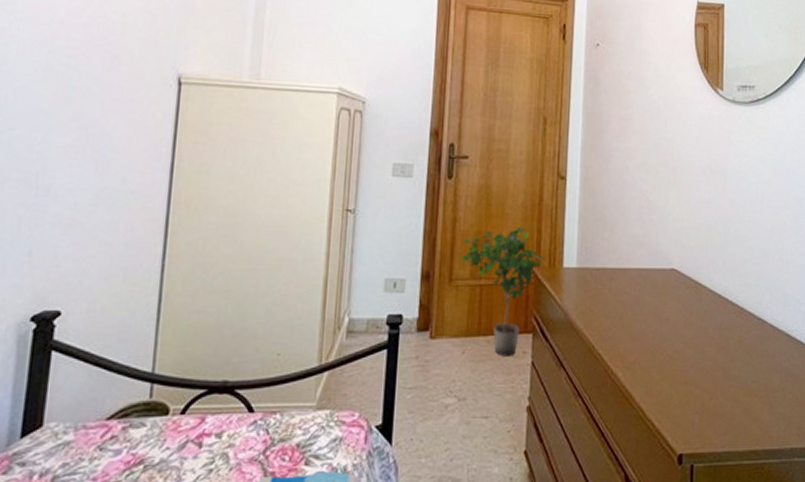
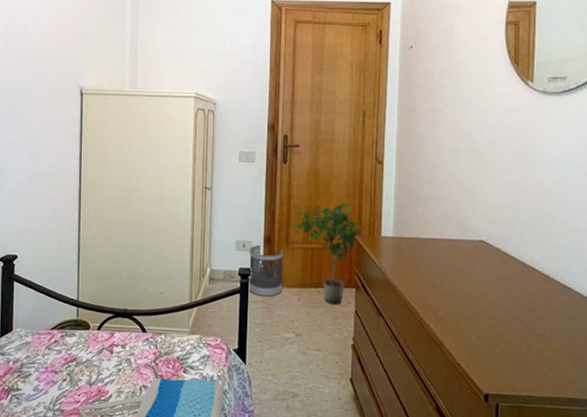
wastebasket: none [399,283,445,351] -> present [248,245,283,297]

